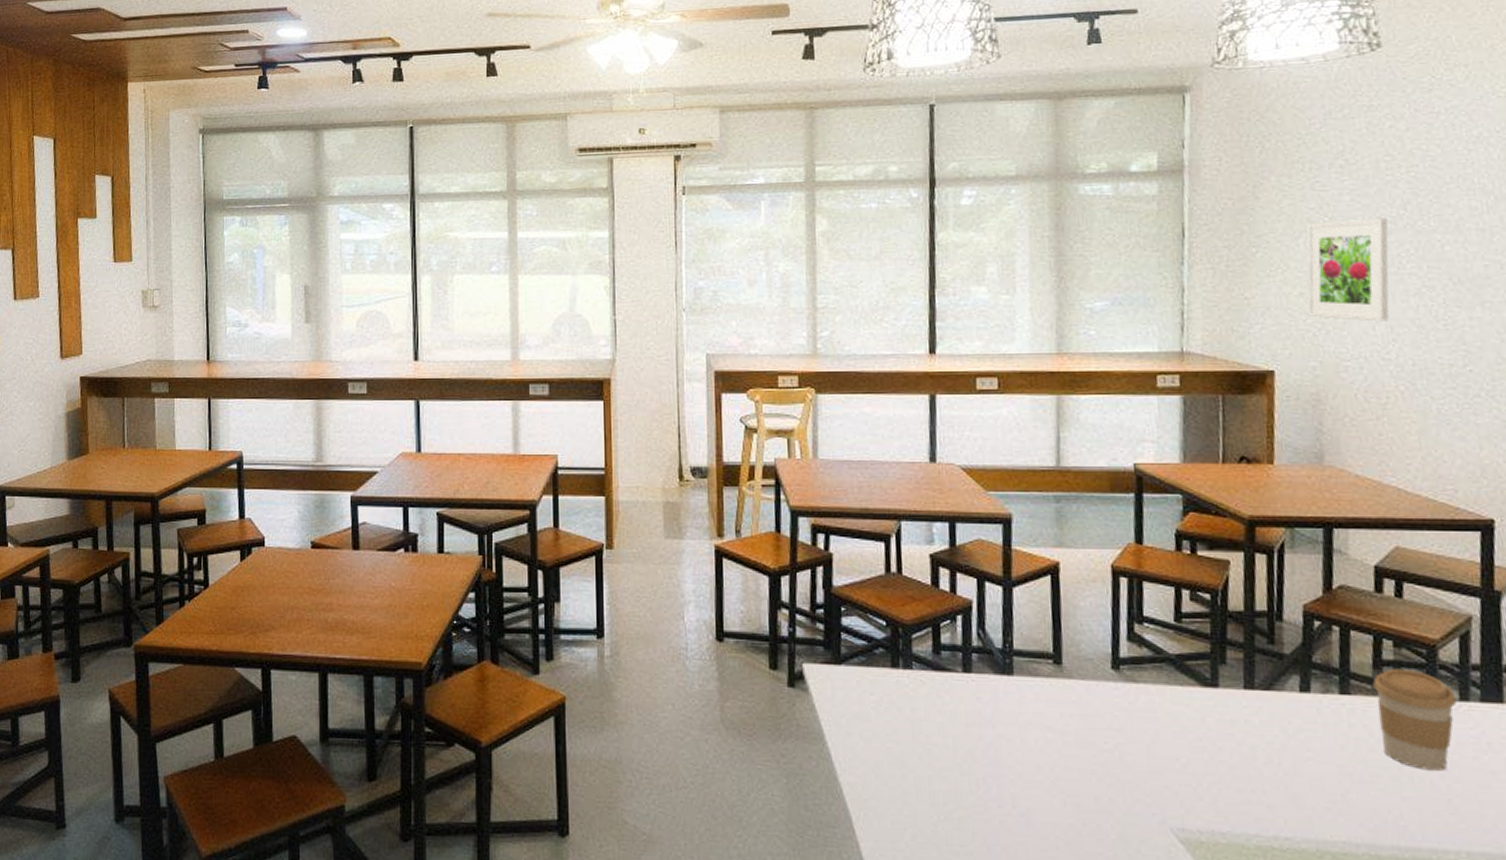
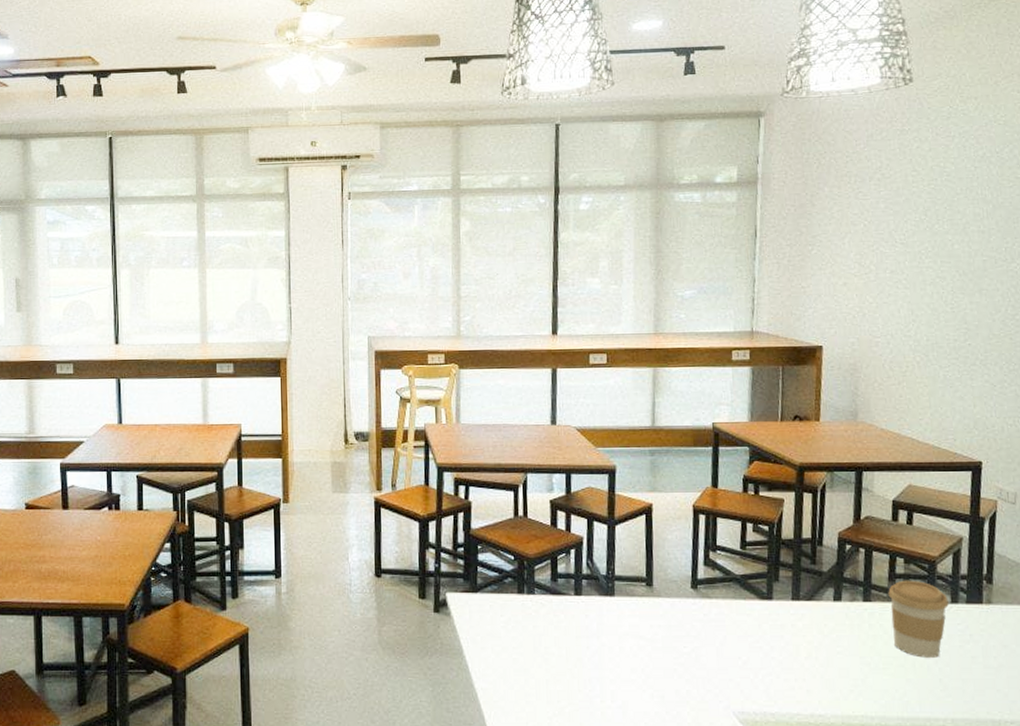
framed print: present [1306,217,1389,322] -> none [849,221,913,306]

